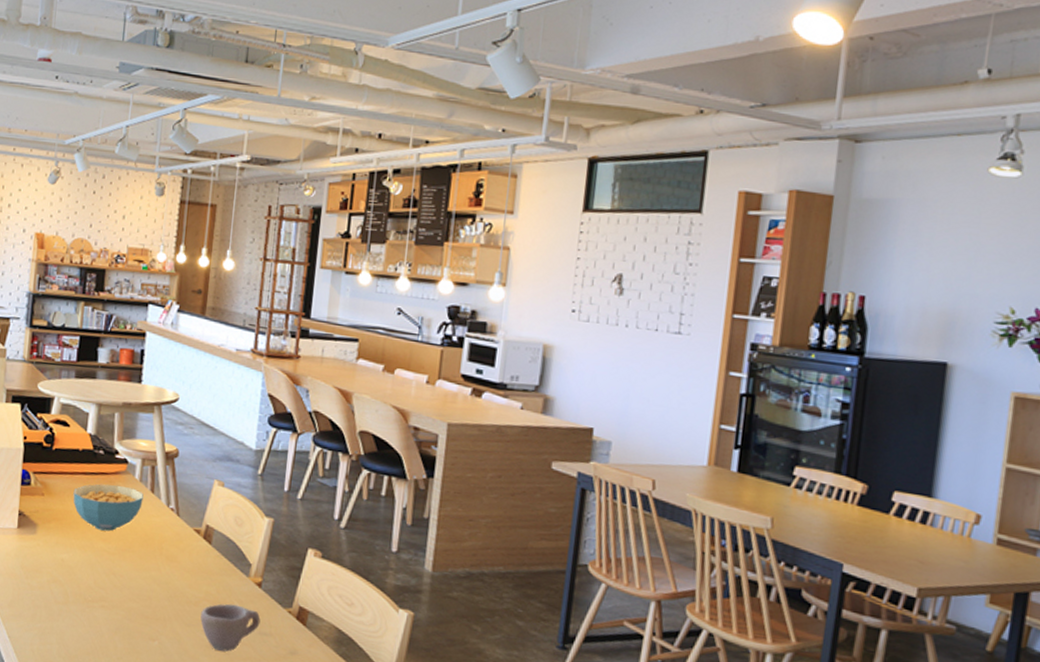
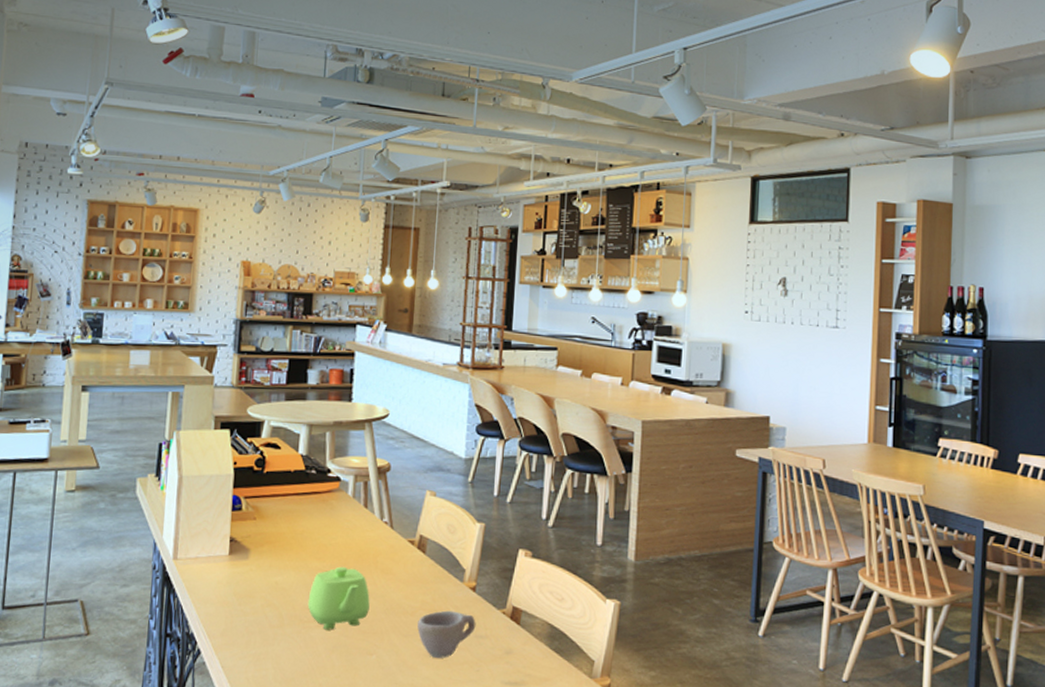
cereal bowl: present [73,484,144,531] -> none [286,503,357,550]
teapot: none [92,549,154,612] -> present [307,566,370,630]

